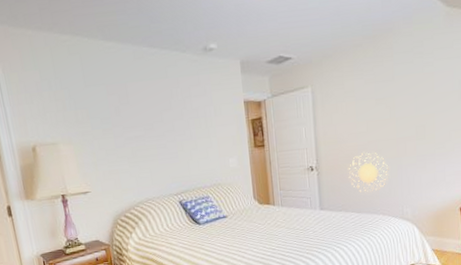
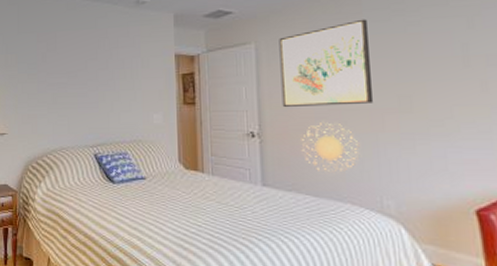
wall art: none [330,61,399,142] -> present [279,19,373,107]

